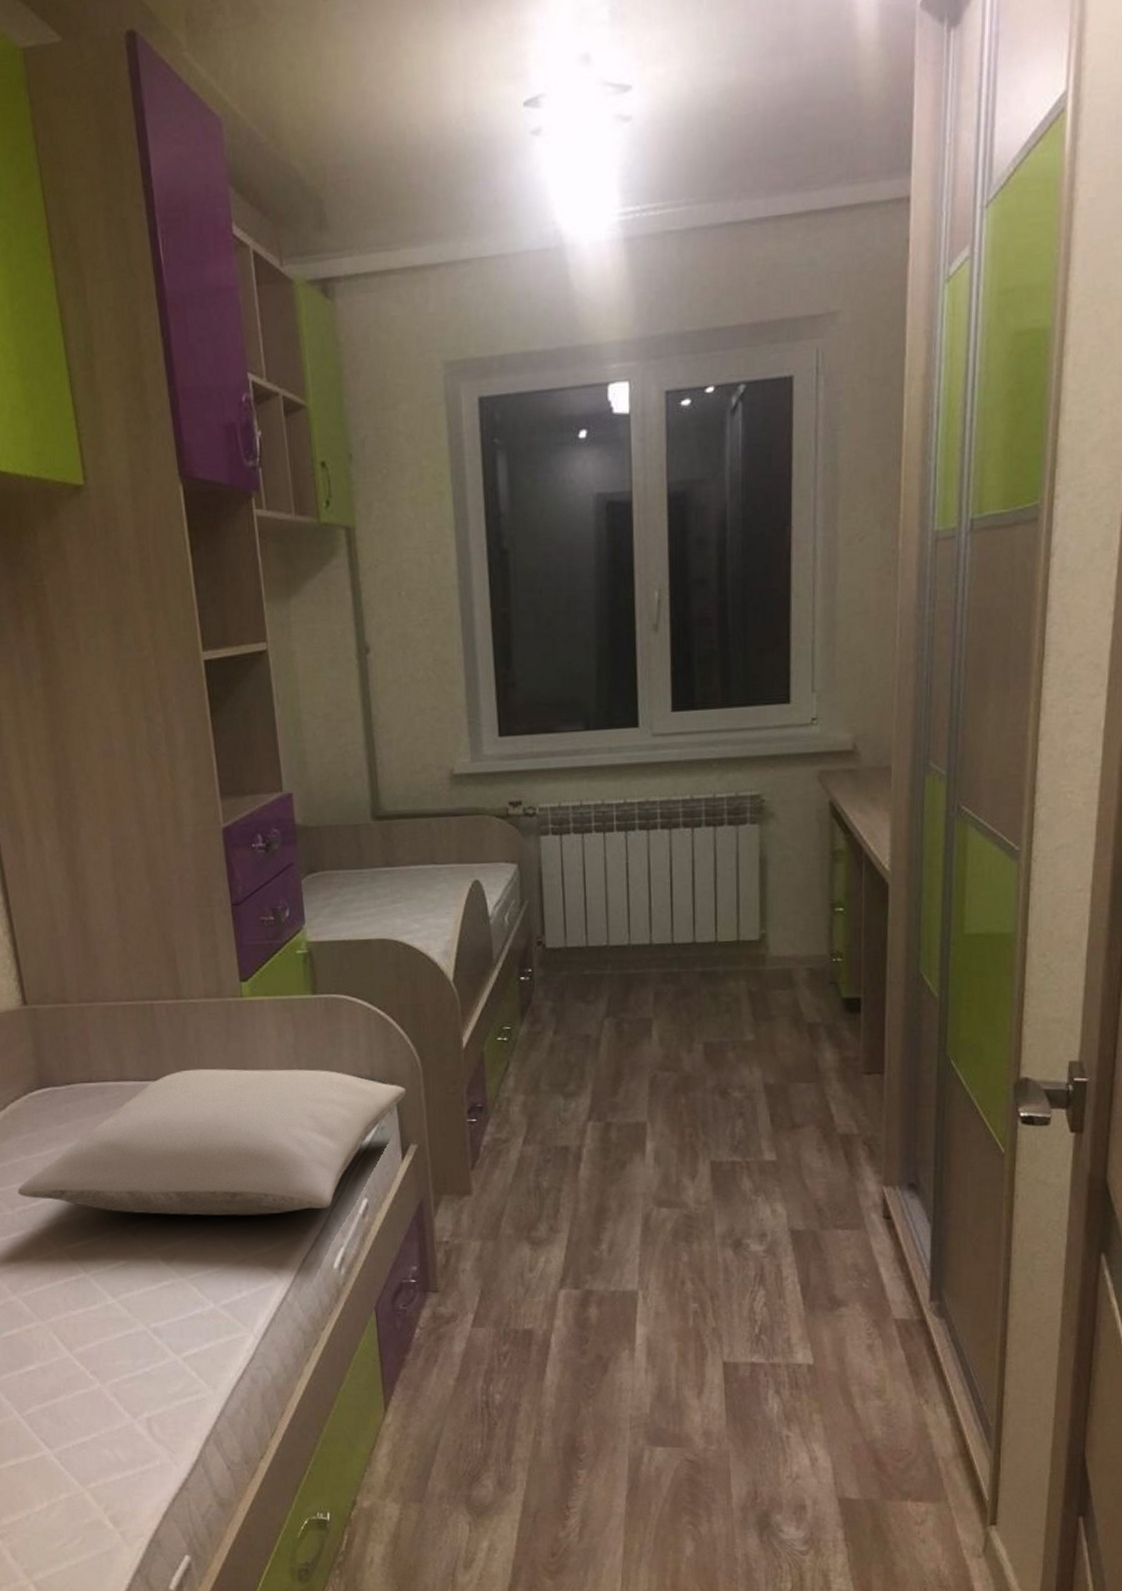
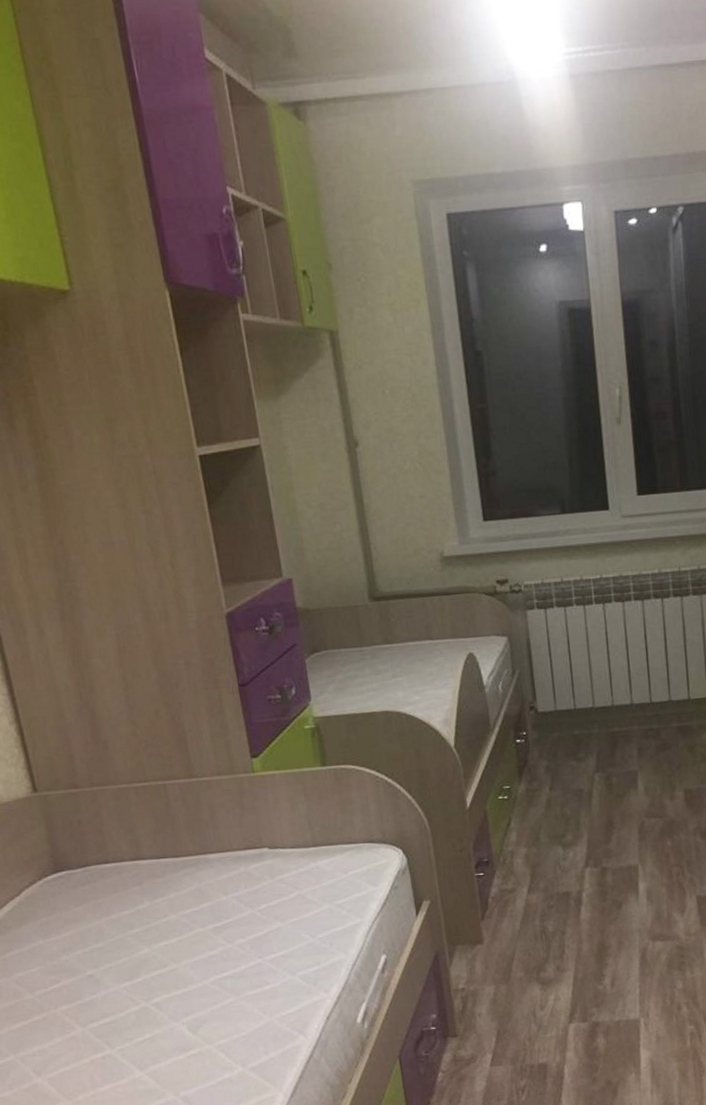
pillow: present [17,1068,406,1216] -> none [37,836,417,987]

